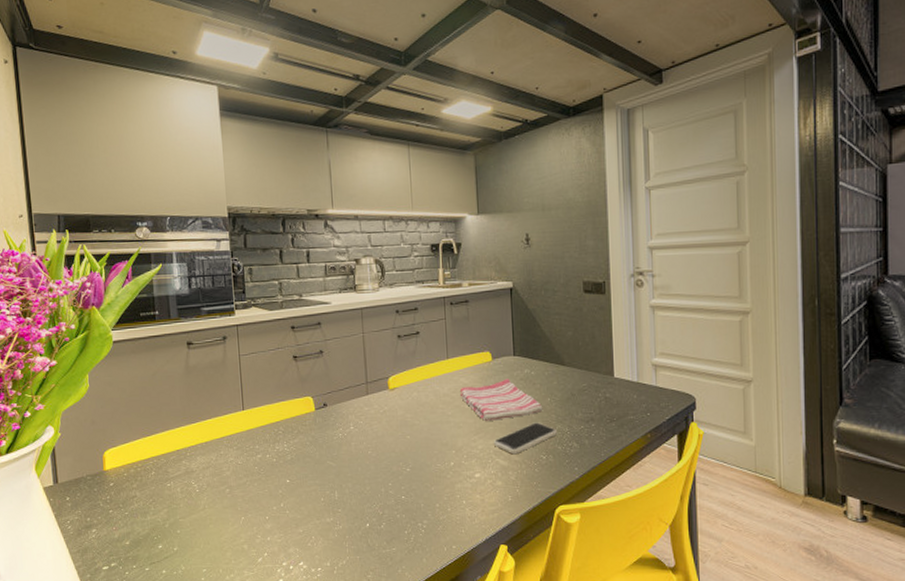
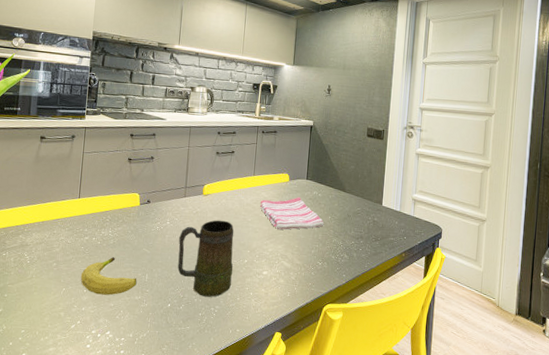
fruit: none [259,475,326,520] -> present [80,257,137,295]
mug: none [367,417,439,511] -> present [177,220,234,297]
smartphone: present [493,422,557,455] -> none [281,234,333,259]

